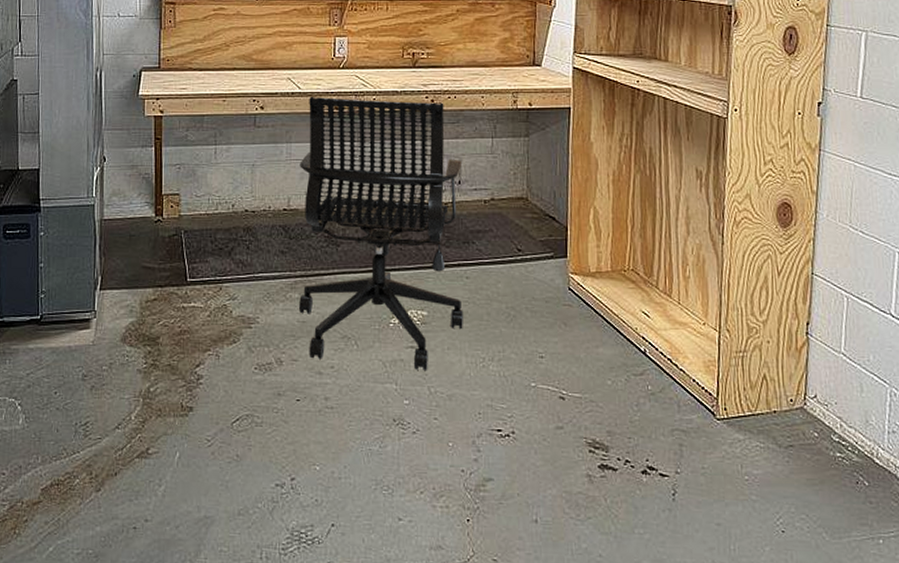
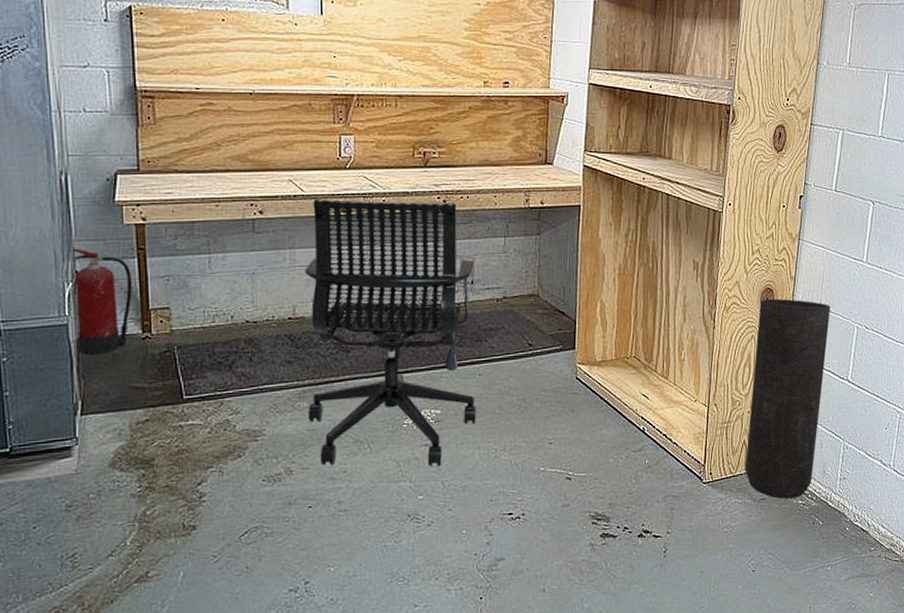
fire extinguisher: none [100,135,149,234] -> present [70,247,132,355]
trash can: none [766,214,864,449] -> present [745,298,831,499]

